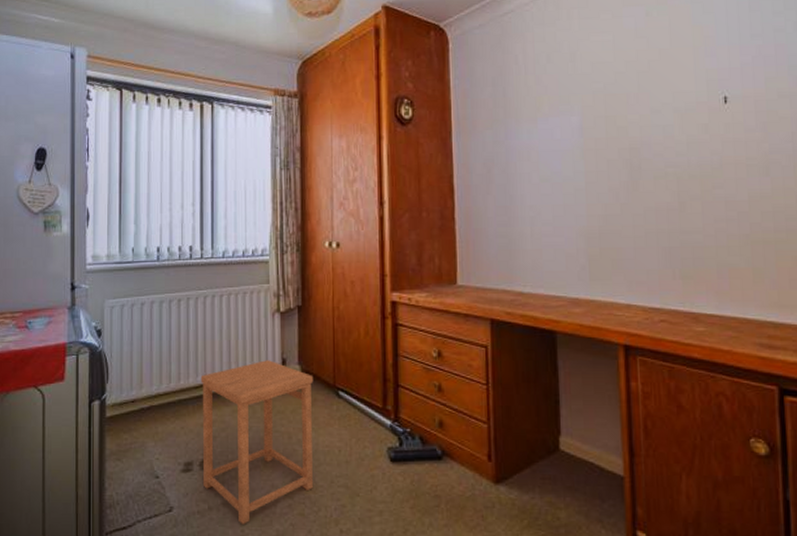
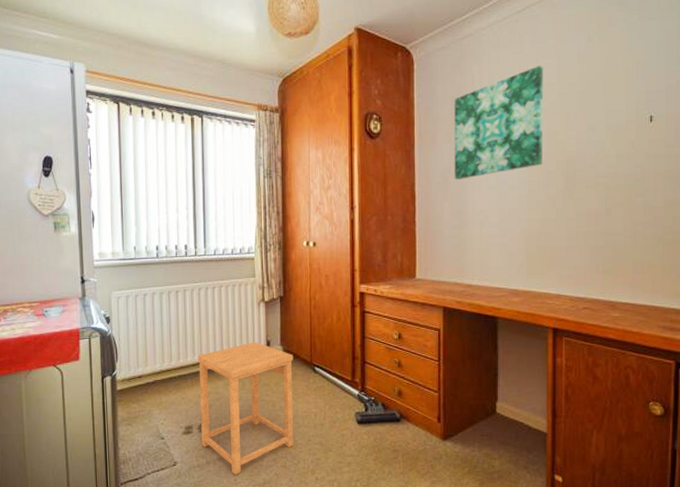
wall art: none [496,43,601,170] -> present [454,66,543,180]

